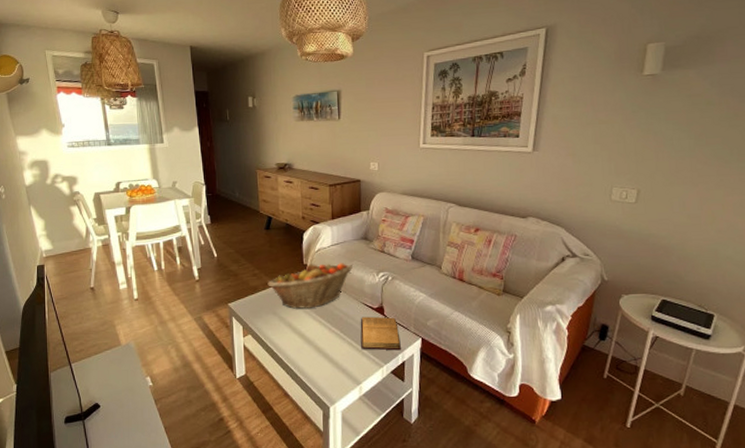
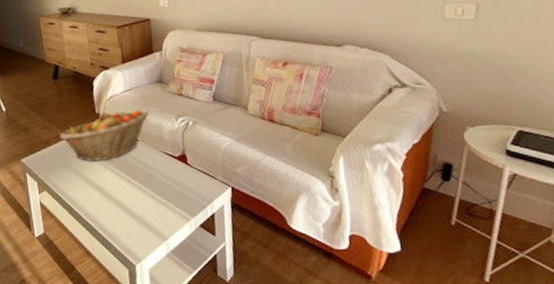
book: present [360,316,401,351] -> none [162,165,209,202]

